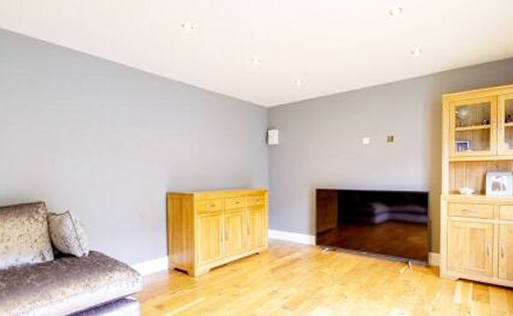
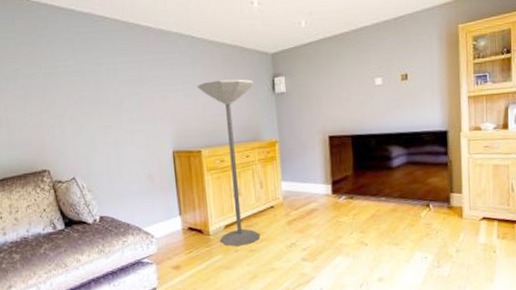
floor lamp: none [194,129,249,290] -> present [197,79,261,247]

